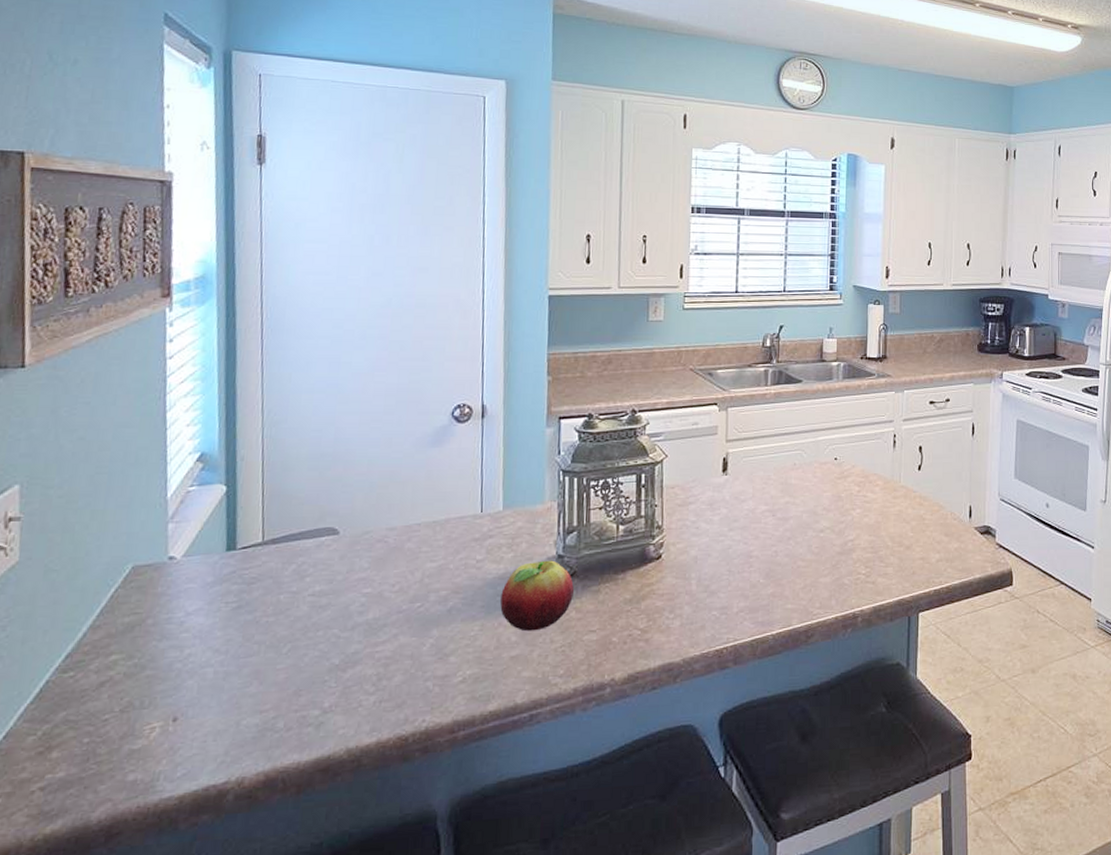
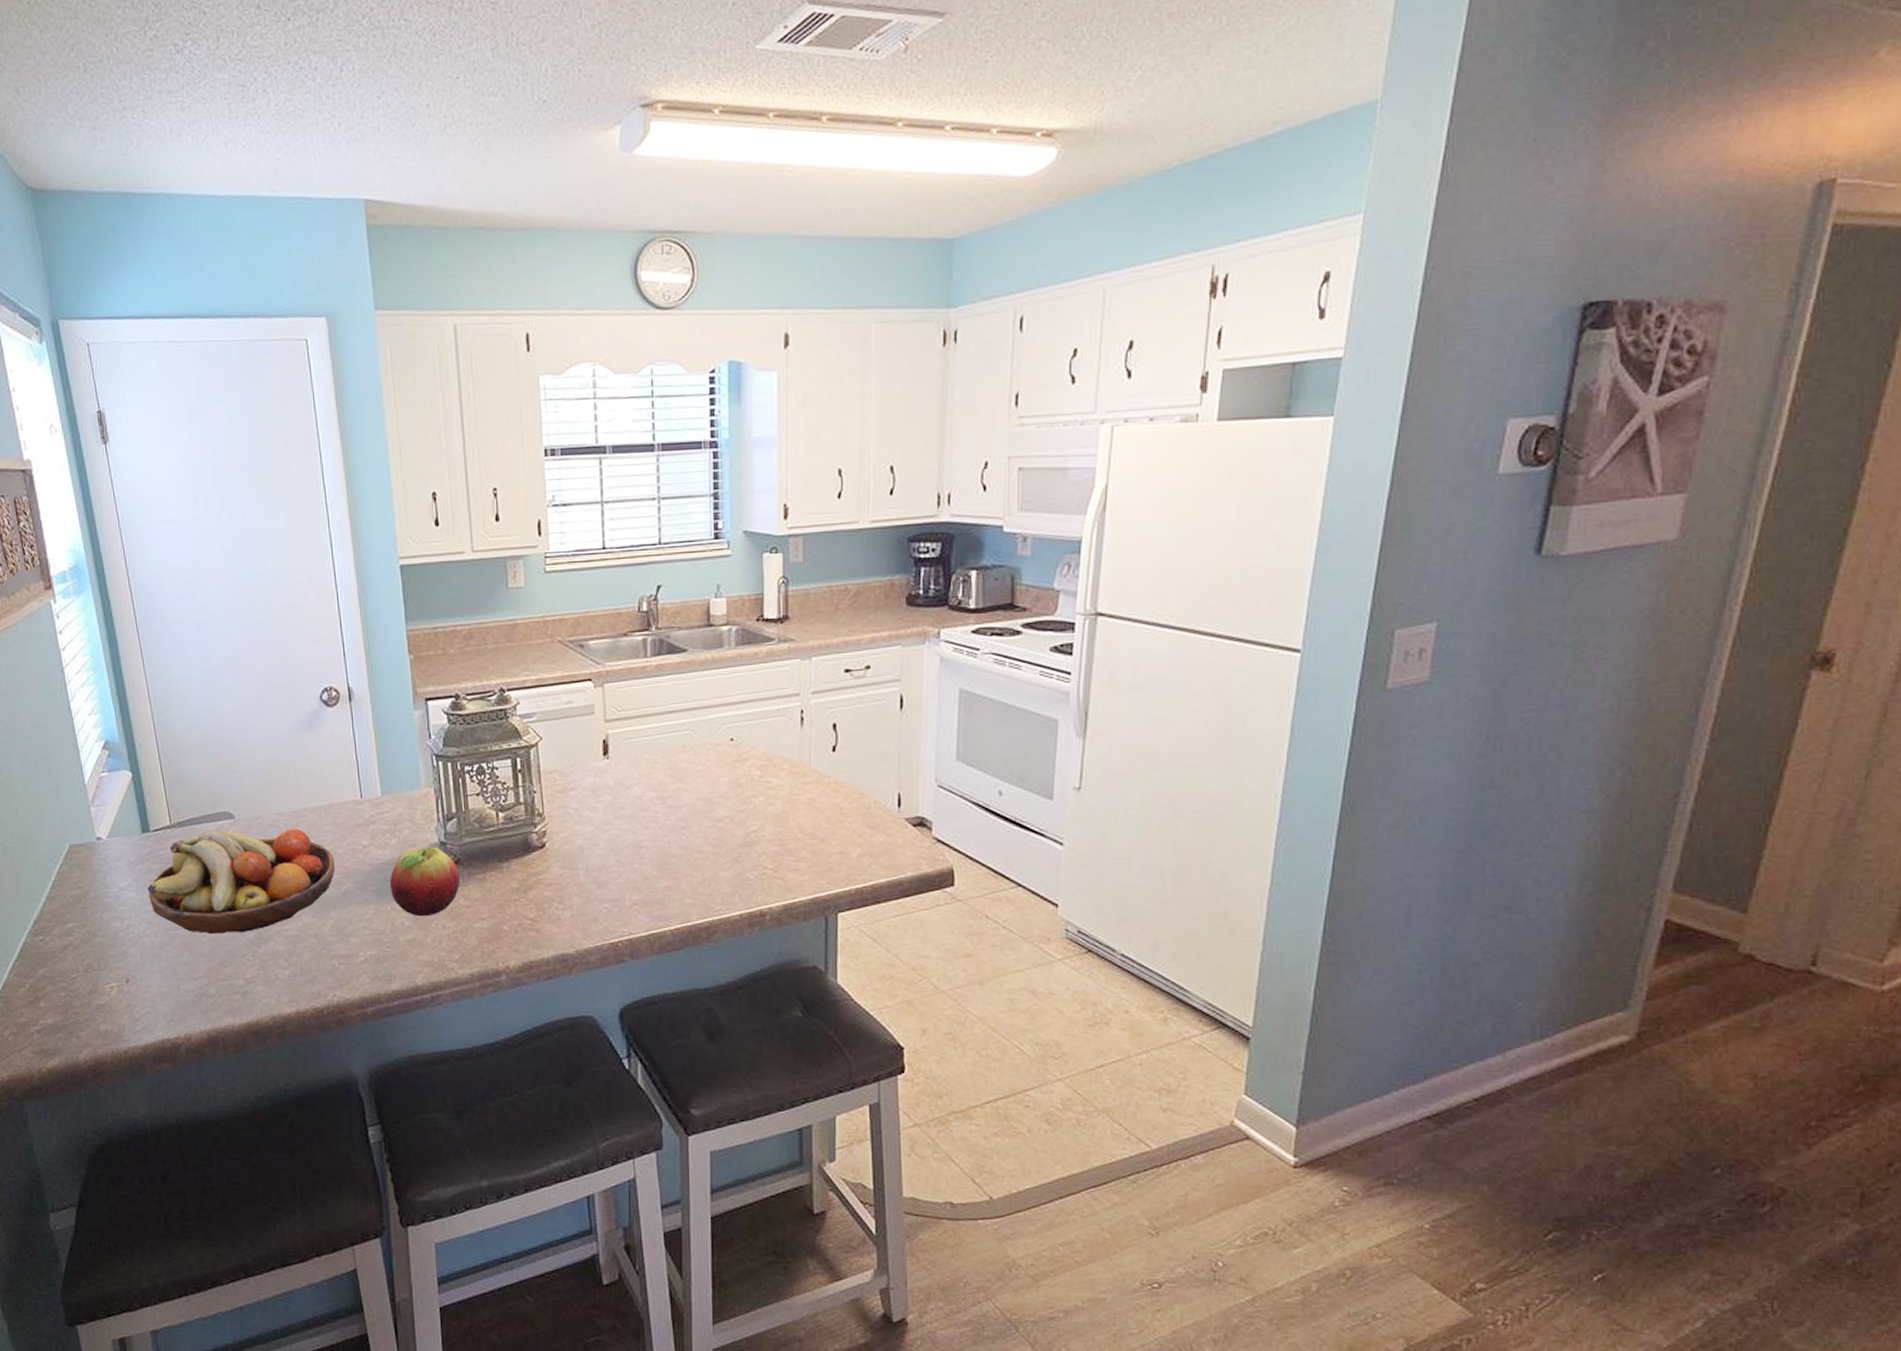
fruit bowl: none [221,543,444,661] -> present [147,828,336,935]

